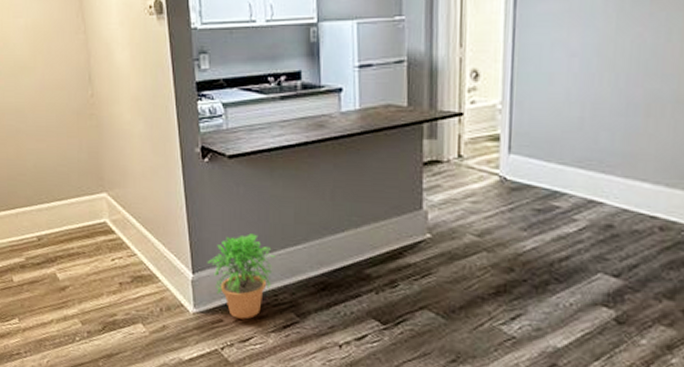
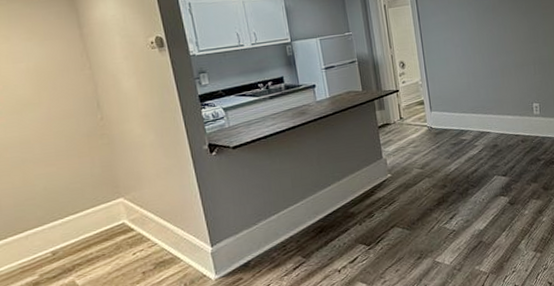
potted plant: present [208,233,275,320] -> none [224,203,280,274]

